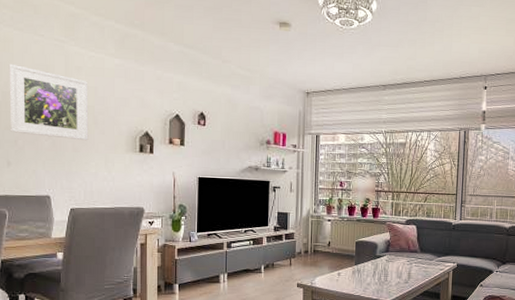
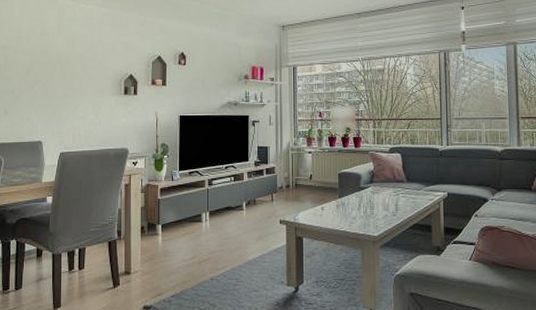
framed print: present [9,63,89,141] -> none [8,20,78,87]

